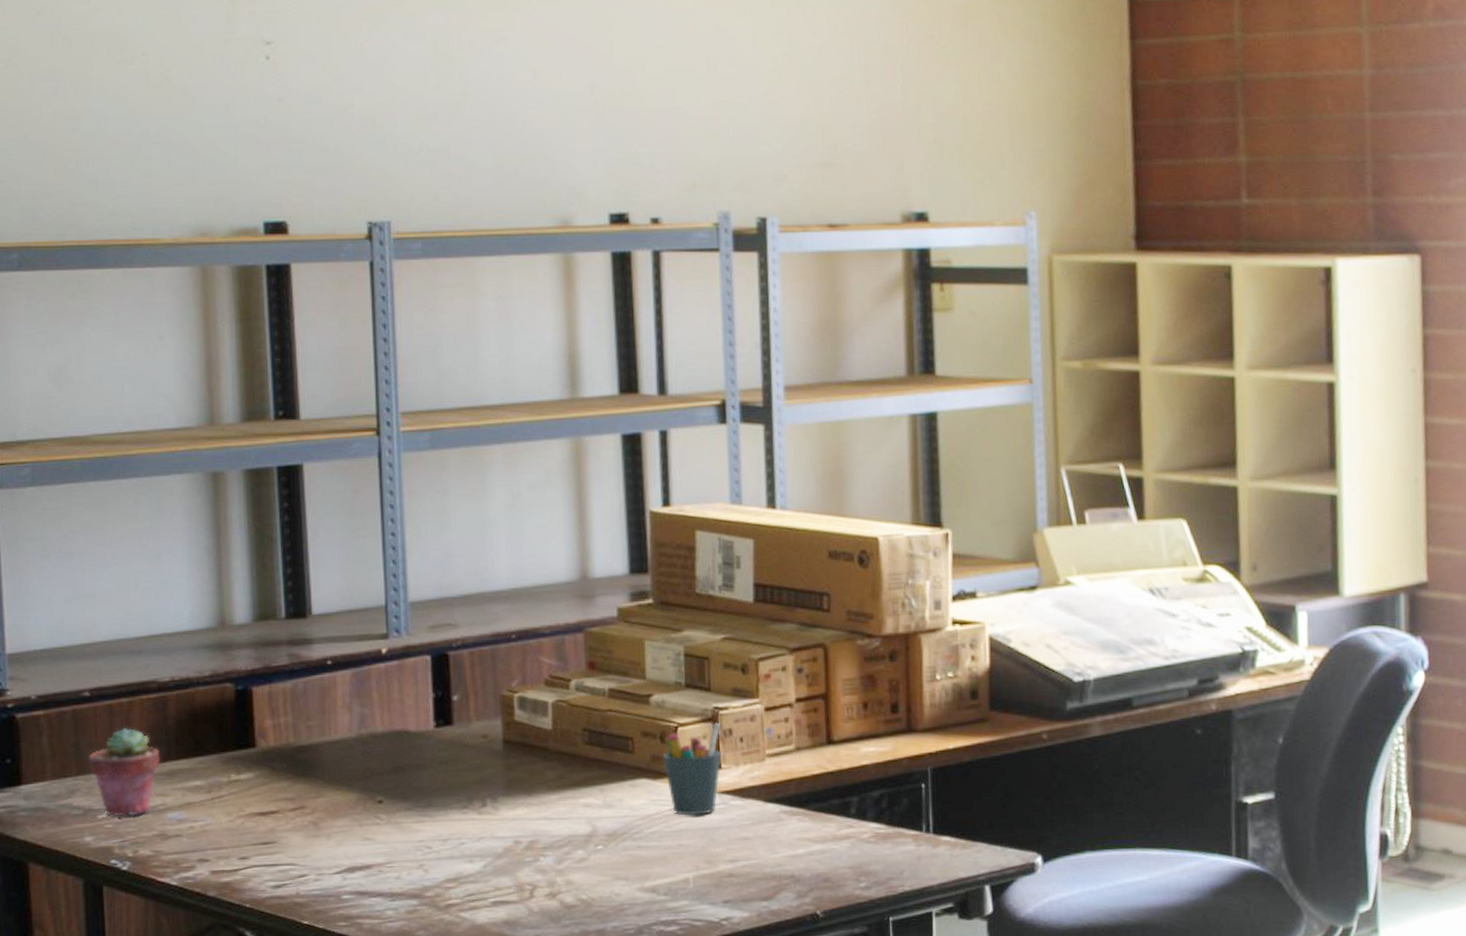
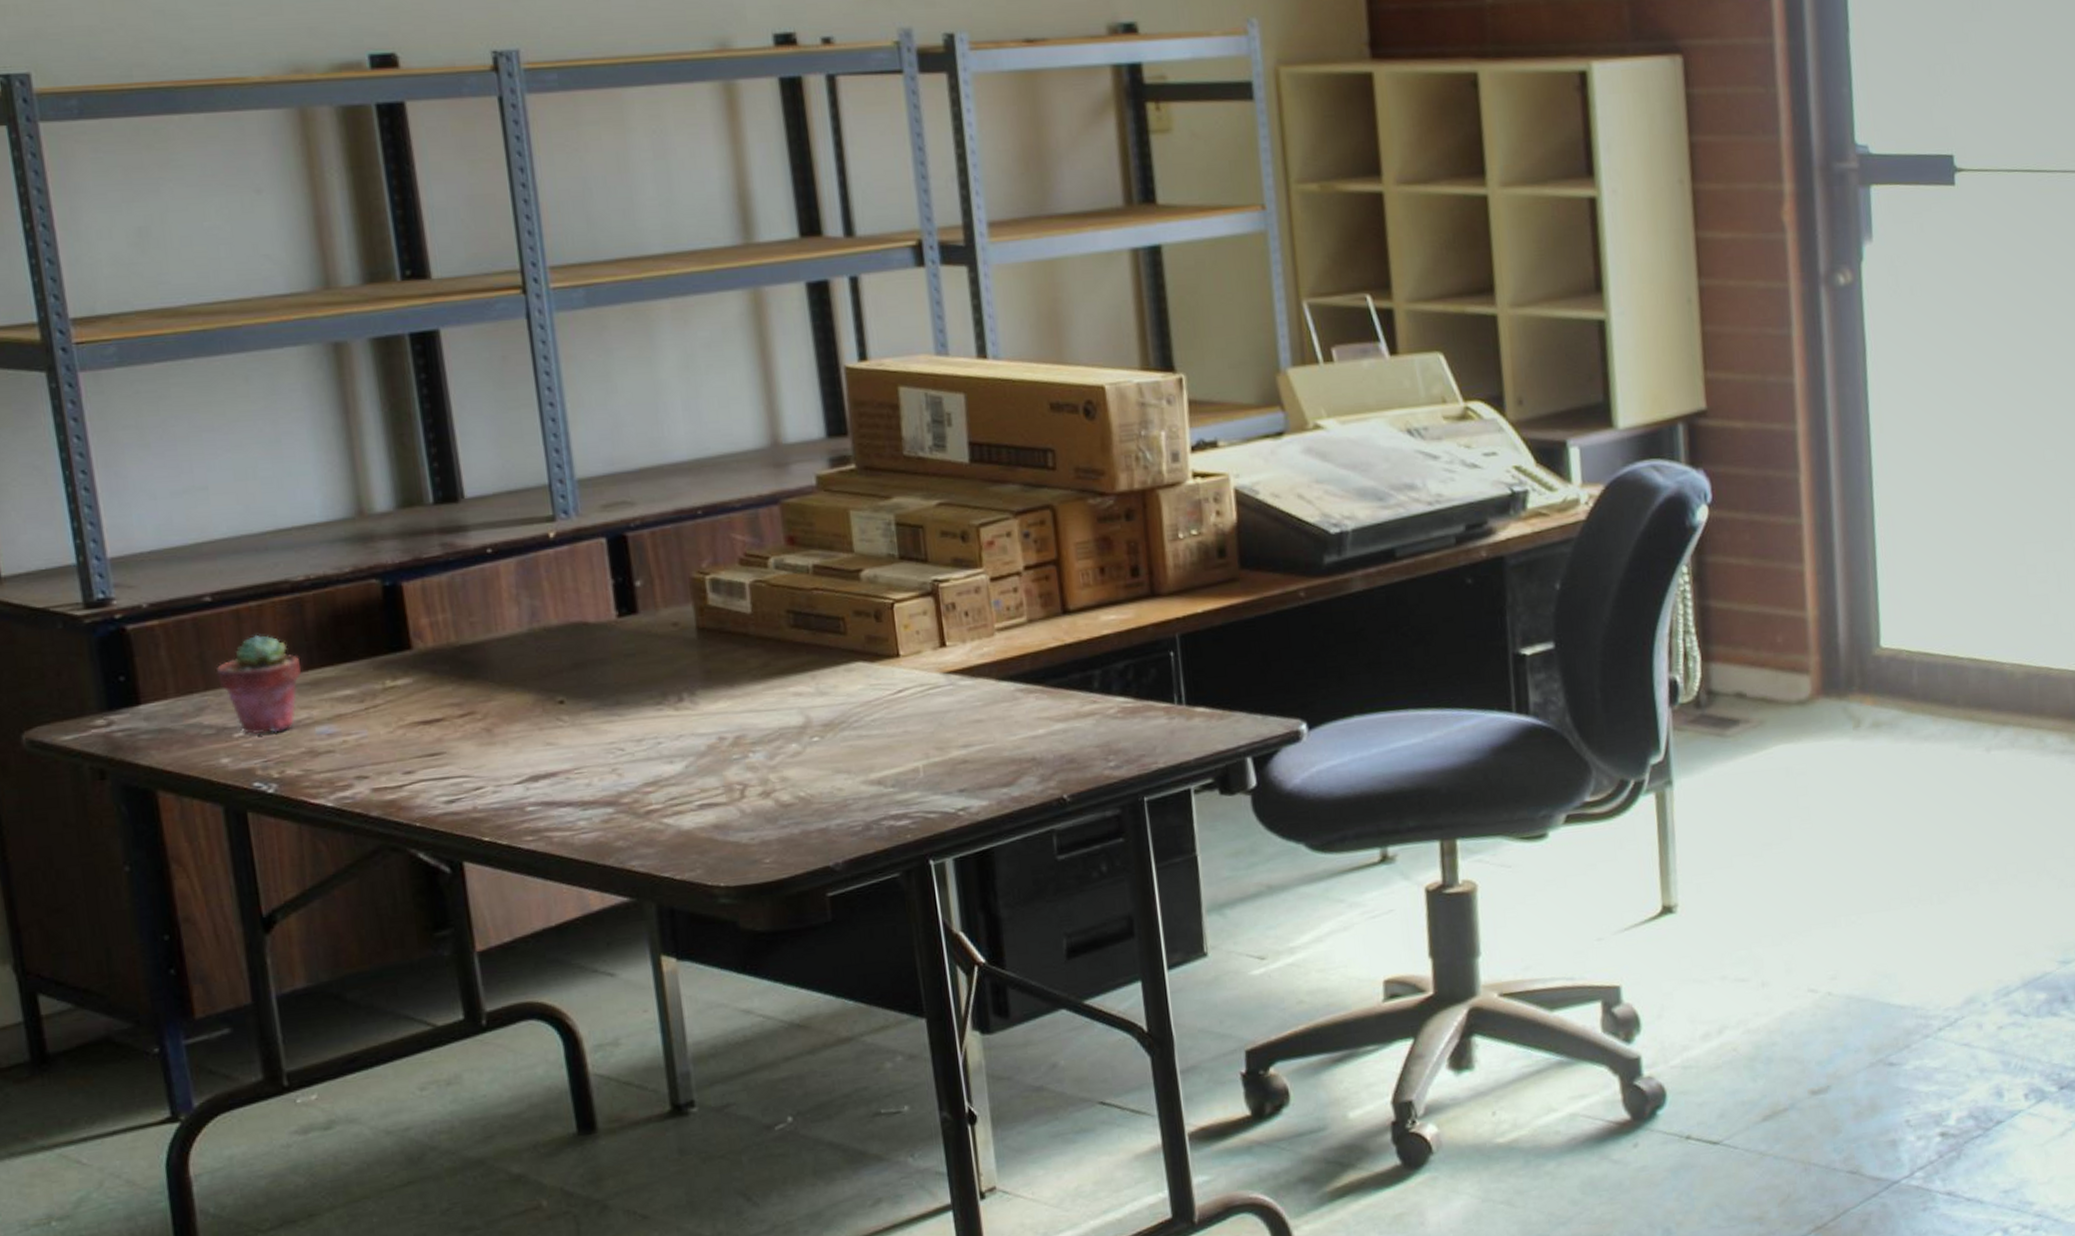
pen holder: present [662,723,721,816] -> none [879,597,945,700]

